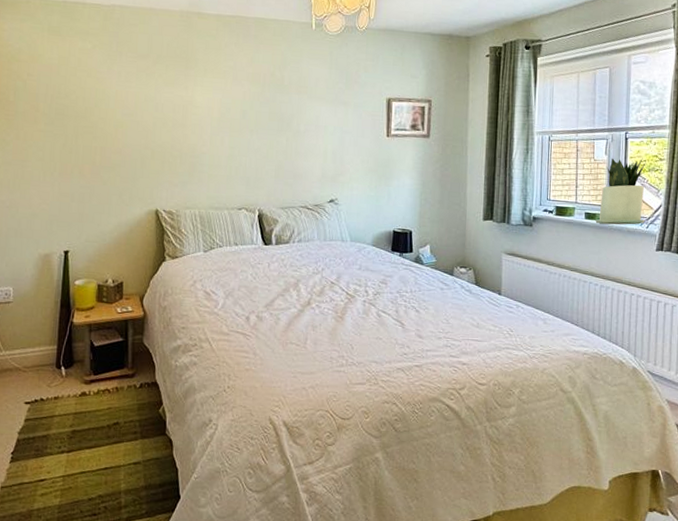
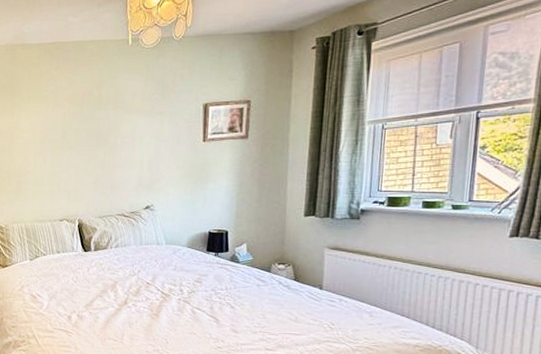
planter: present [595,158,646,225] -> none [435,137,502,212]

